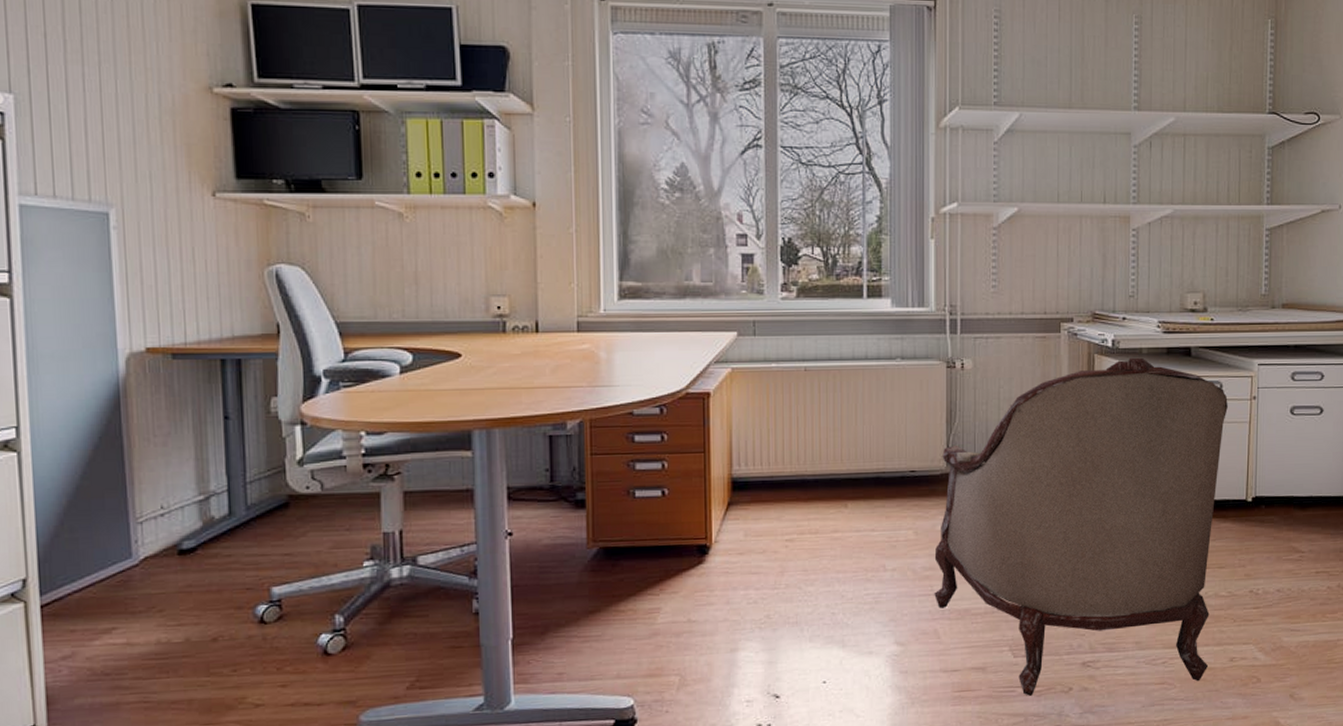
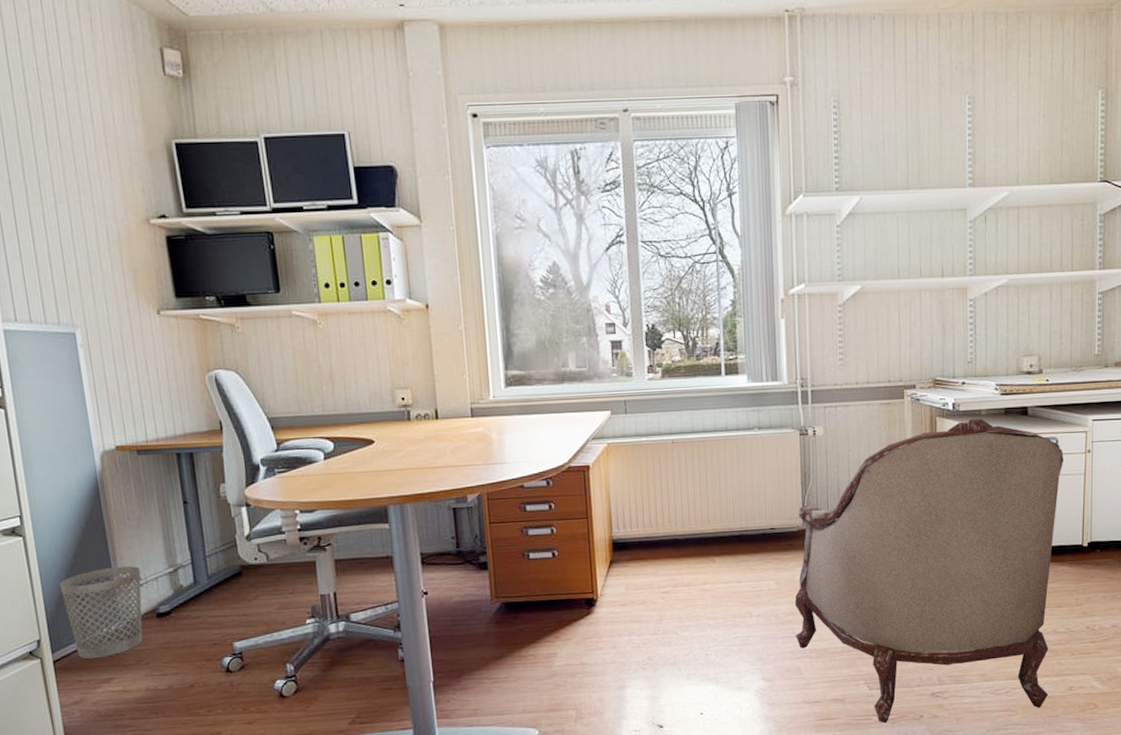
wastebasket: none [58,491,164,604] -> present [59,565,143,659]

